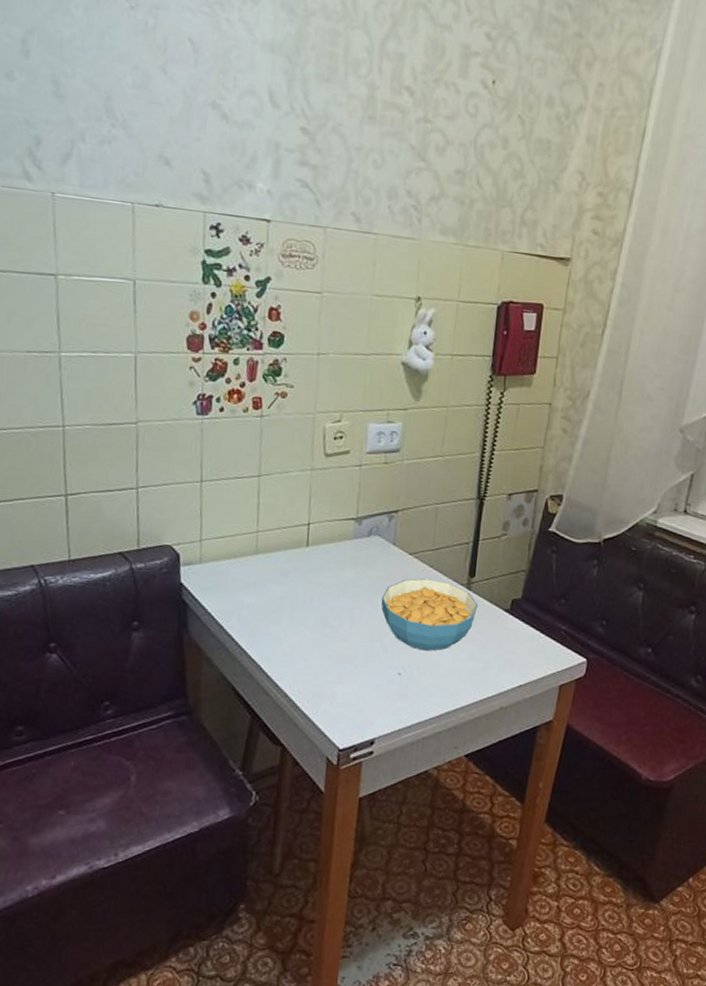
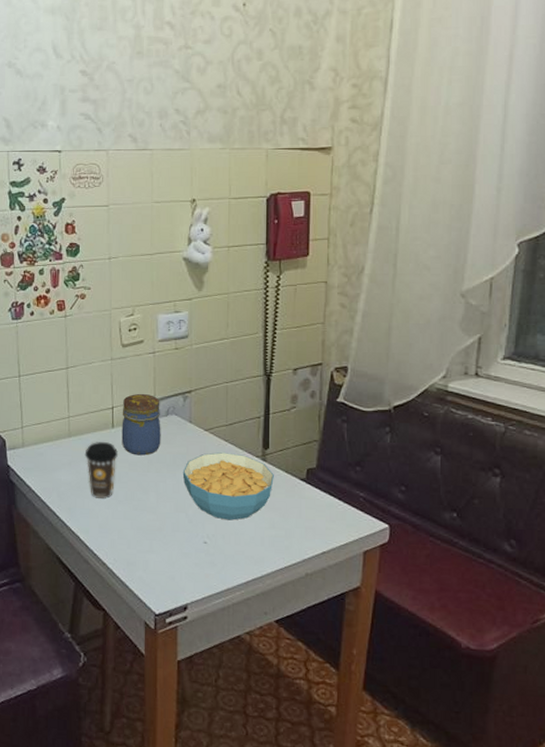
coffee cup: none [272,561,311,625] -> present [84,442,118,500]
jar: none [316,509,363,579] -> present [121,393,161,456]

